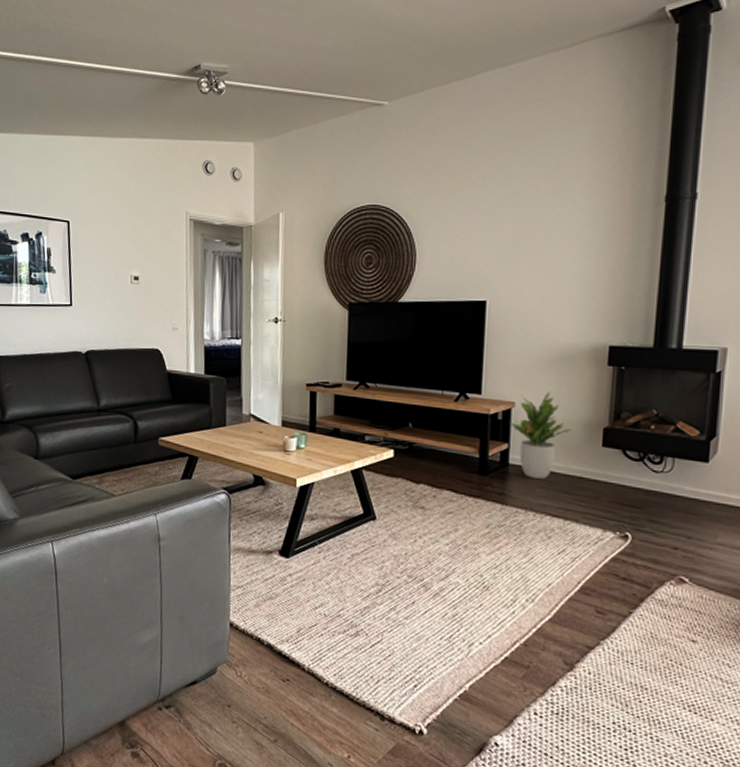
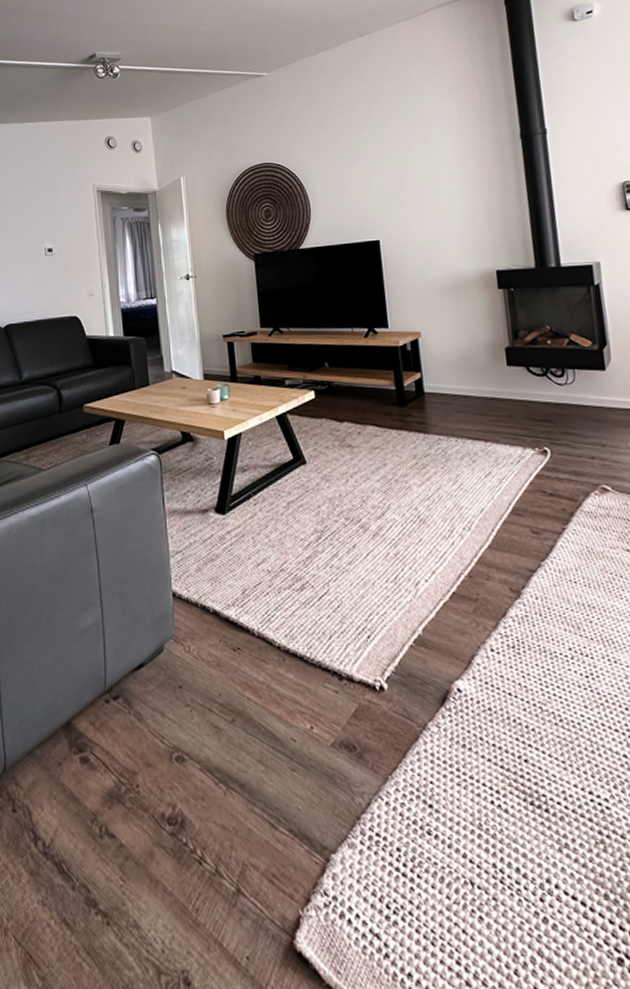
potted plant: present [510,390,572,479] -> none [419,317,477,404]

